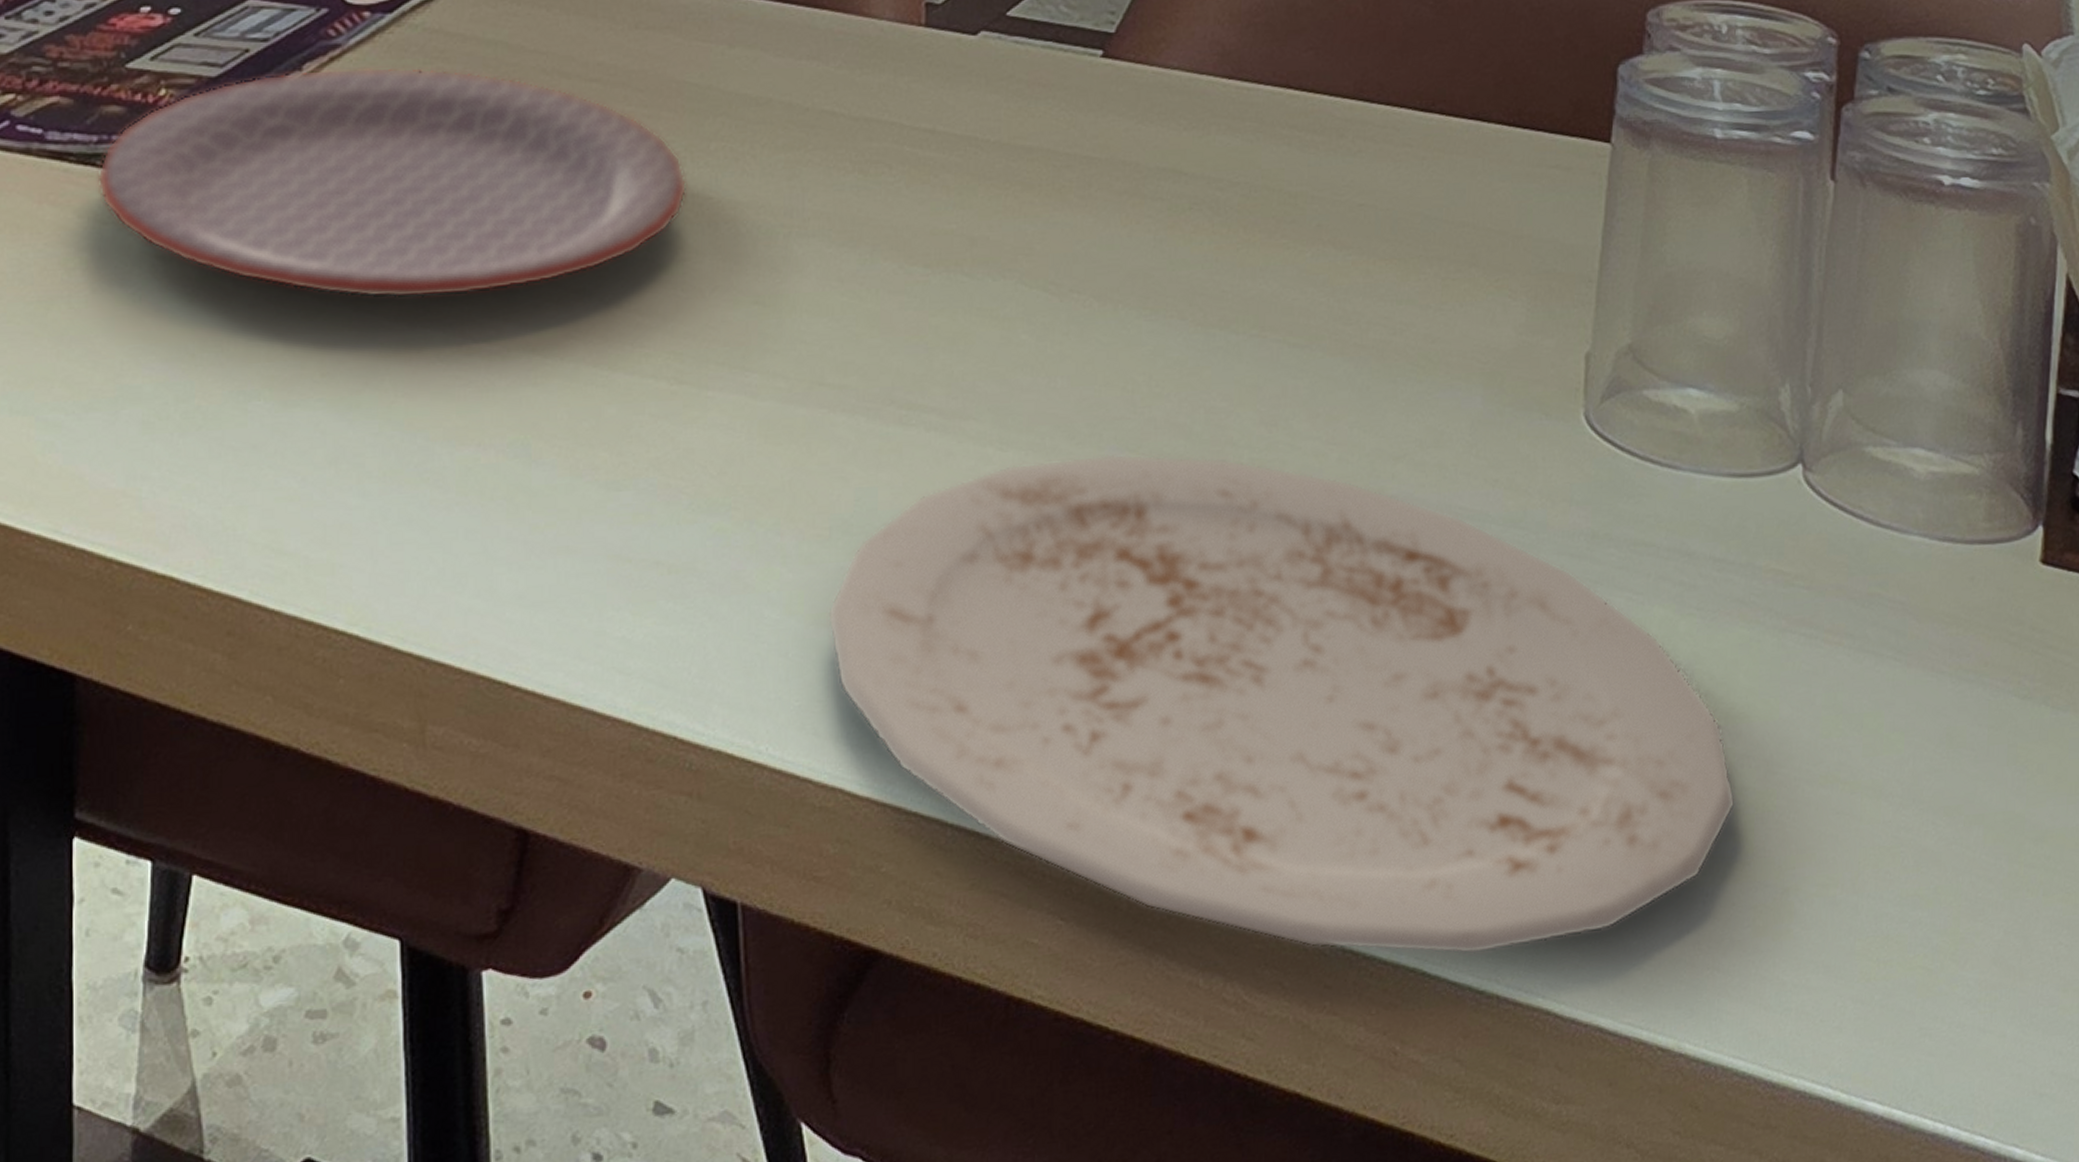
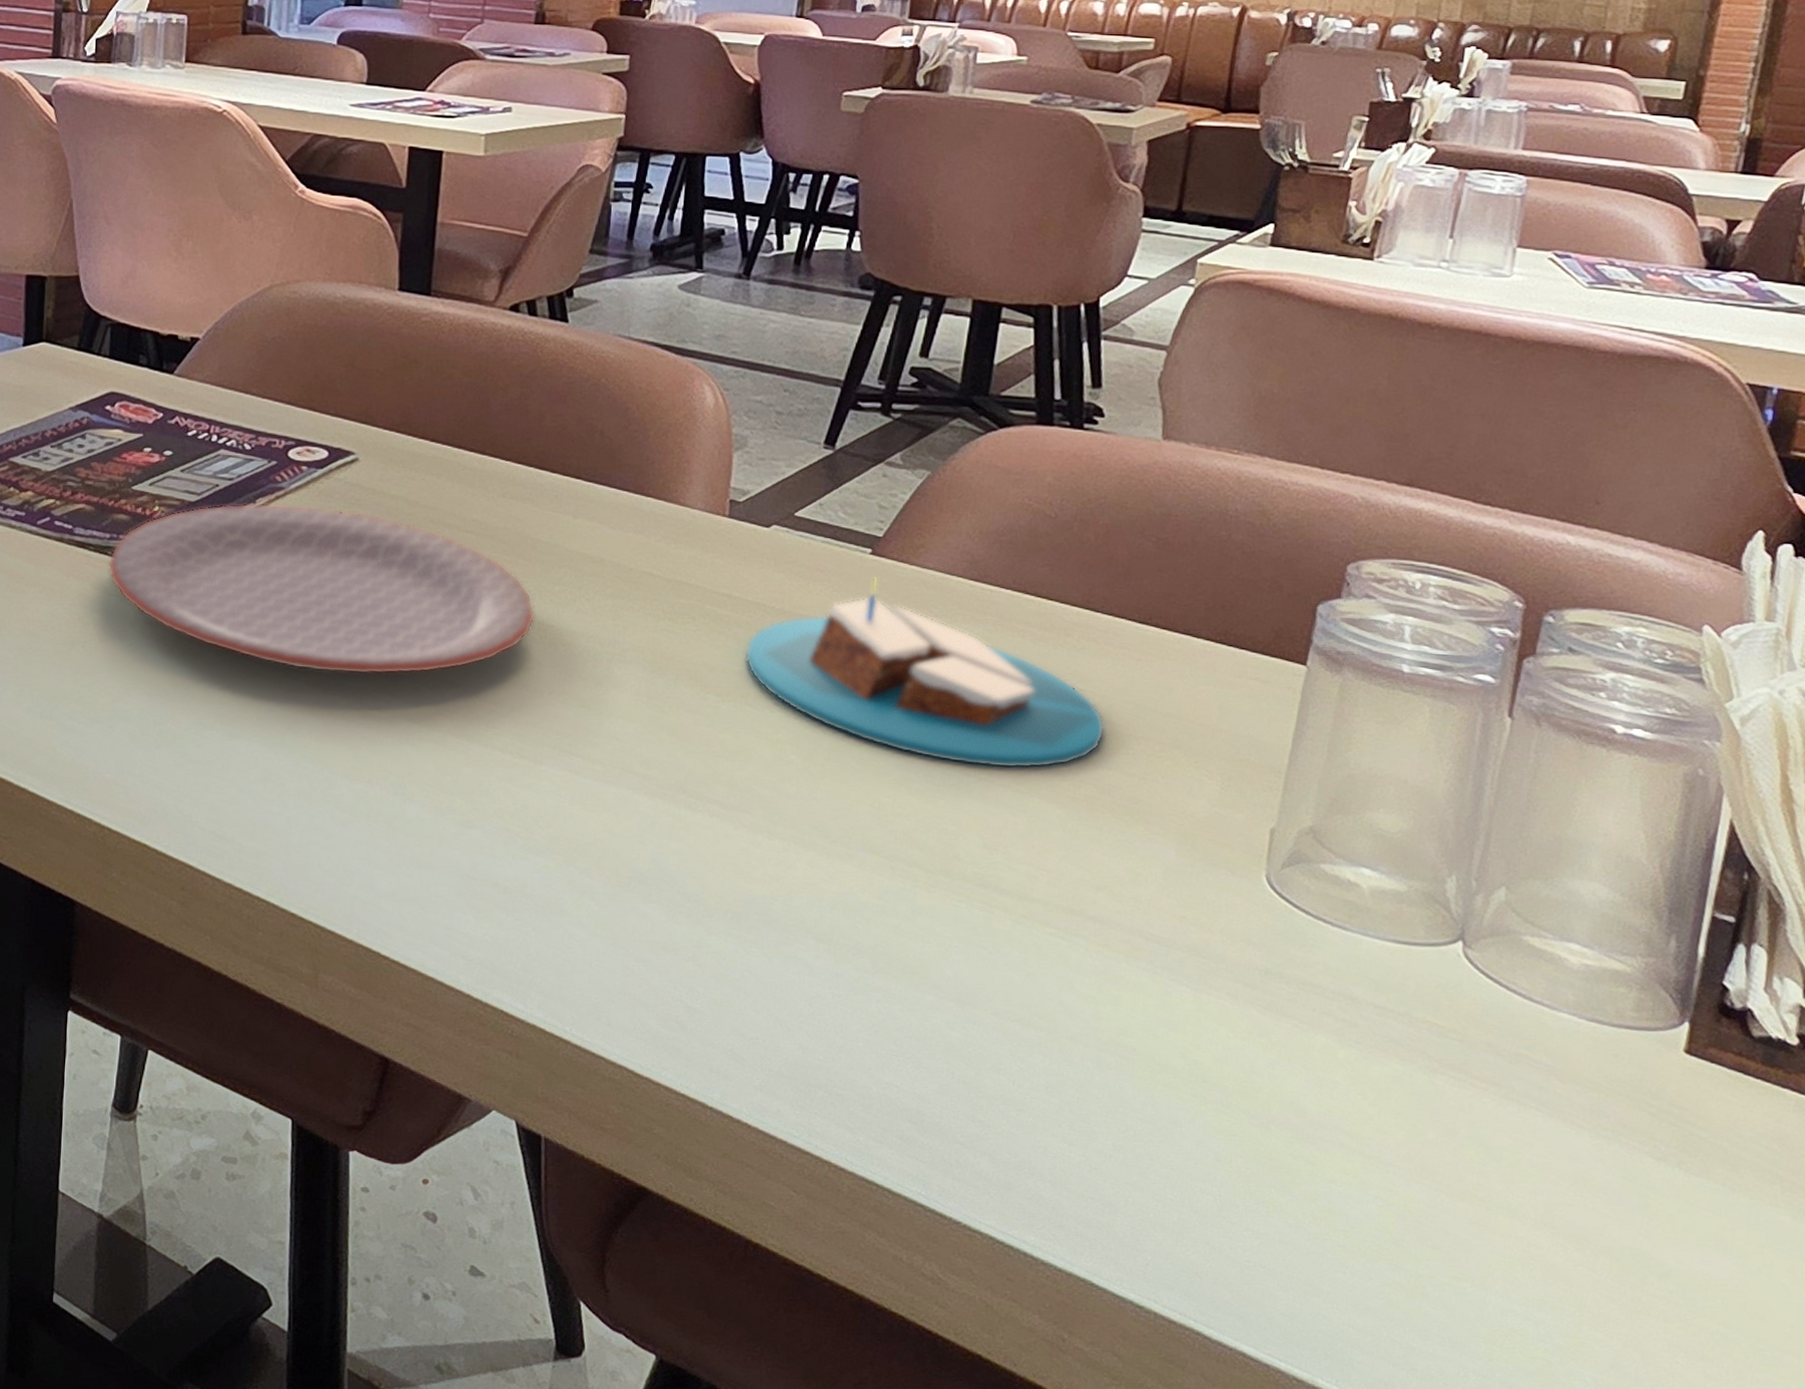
plate: present [827,453,1735,955] -> none [623,850,1380,1279]
candle: none [957,86,1392,319] -> present [745,577,1105,769]

